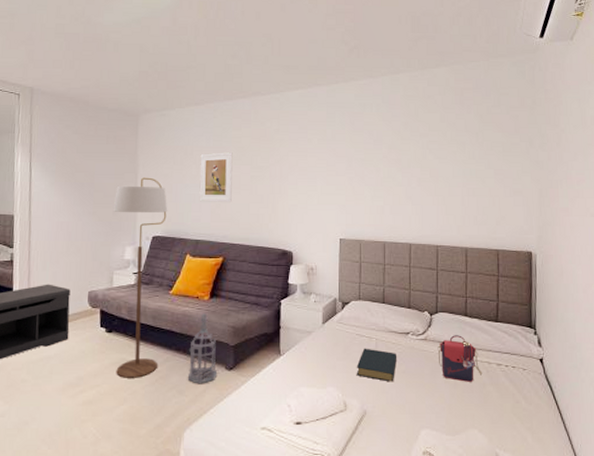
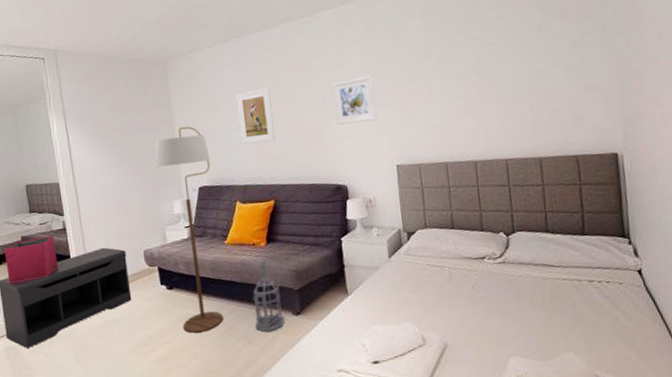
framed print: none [291,154,328,195] -> present [332,75,377,125]
hardback book: present [356,348,398,382] -> none [430,278,475,312]
handbag: present [437,335,483,382] -> none [518,254,573,303]

